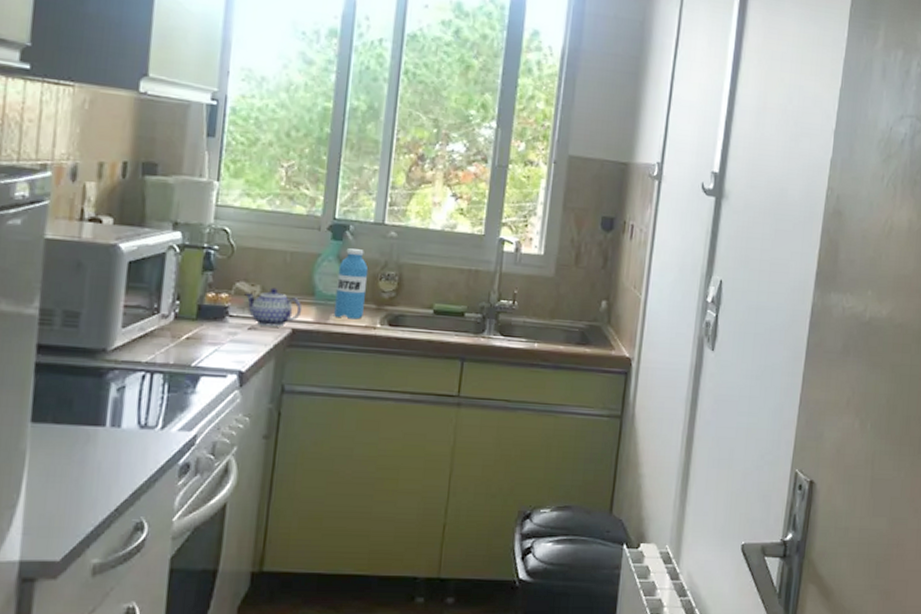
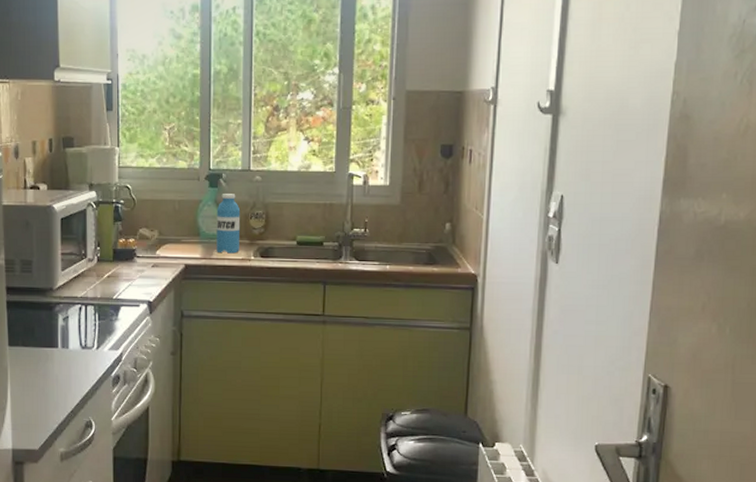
teapot: present [244,287,302,327] -> none [146,231,191,264]

